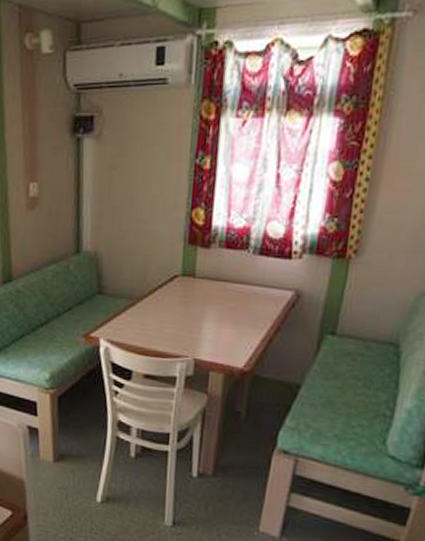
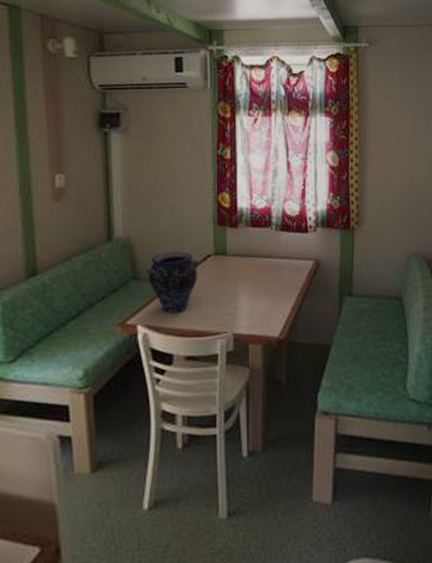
vase: none [111,268,165,331] -> present [146,251,199,313]

